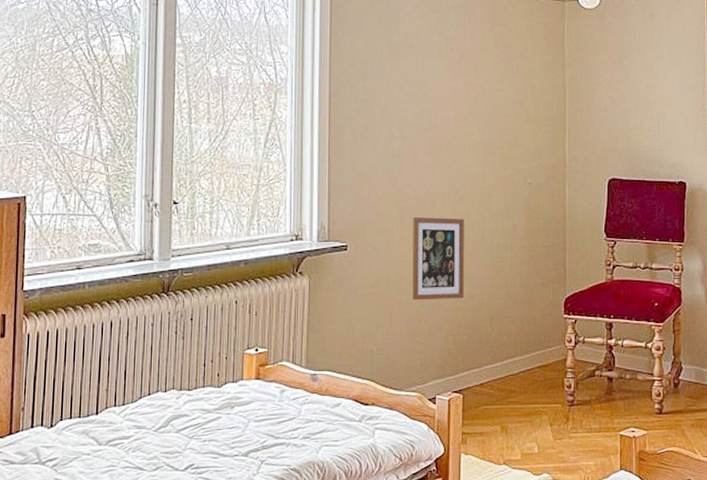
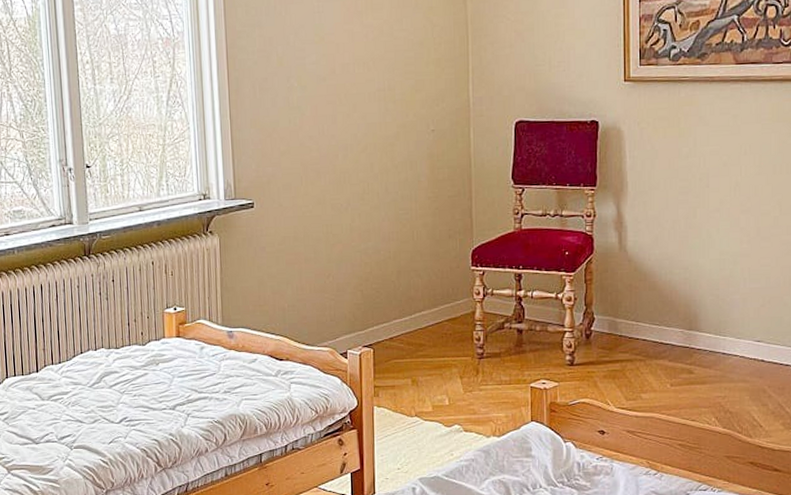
picture frame: present [412,217,464,301] -> none [316,170,370,256]

